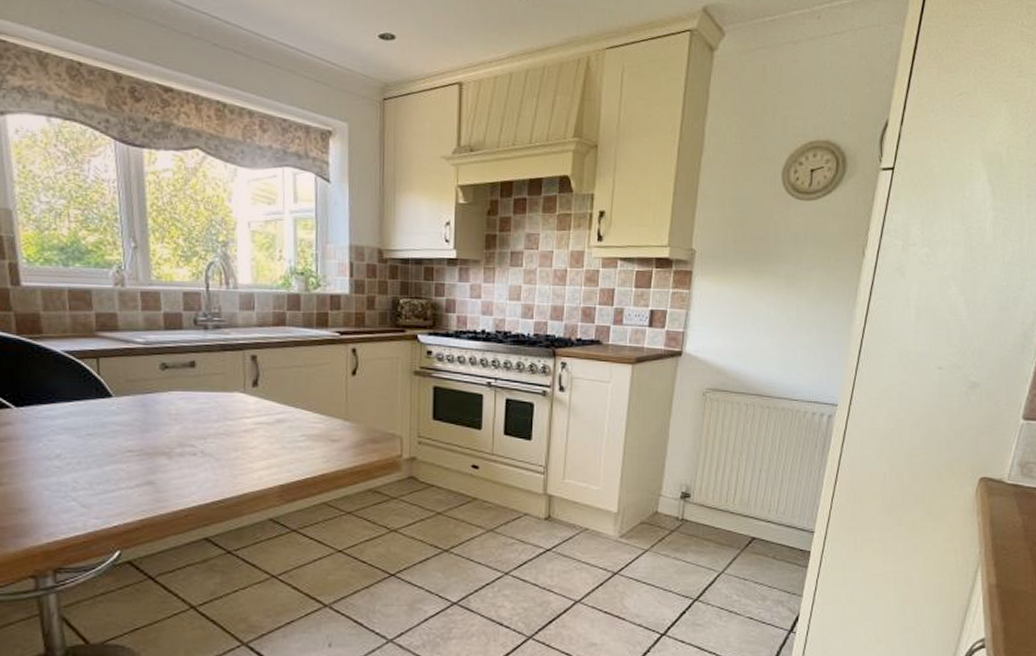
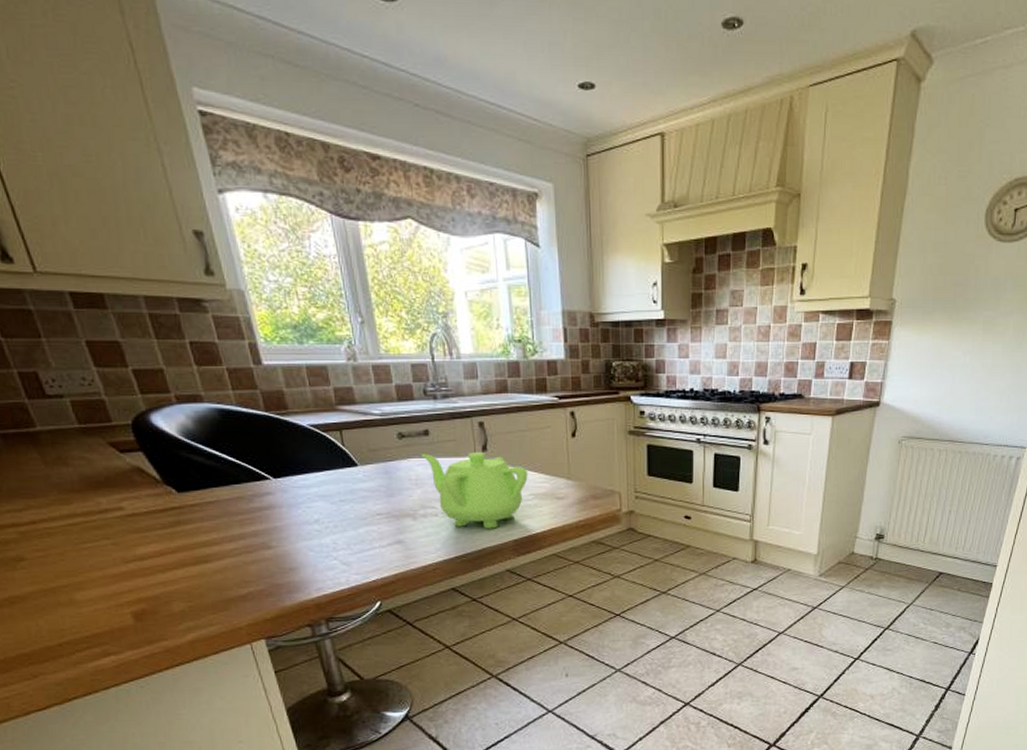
teapot: none [184,386,301,472] -> present [421,452,528,529]

